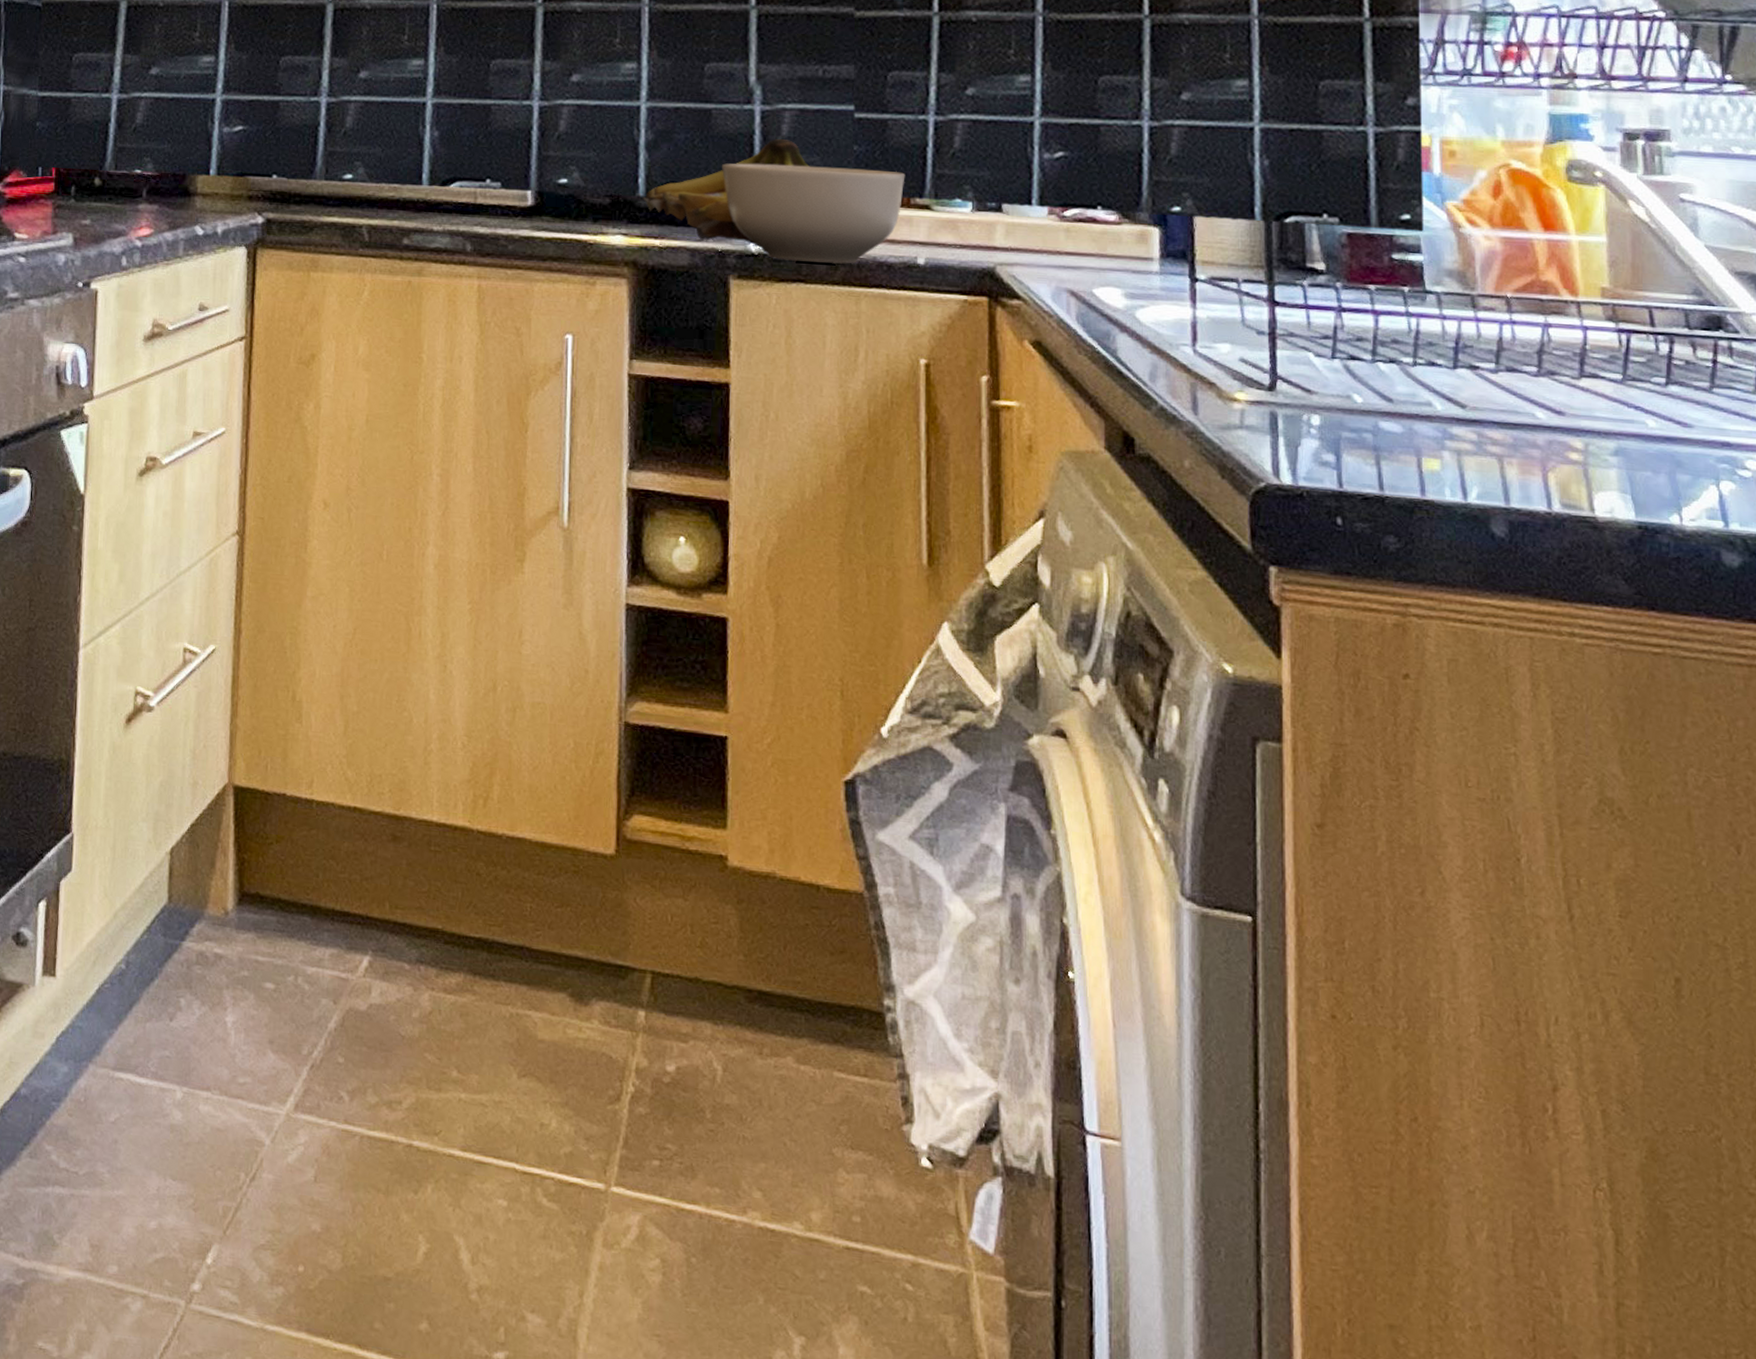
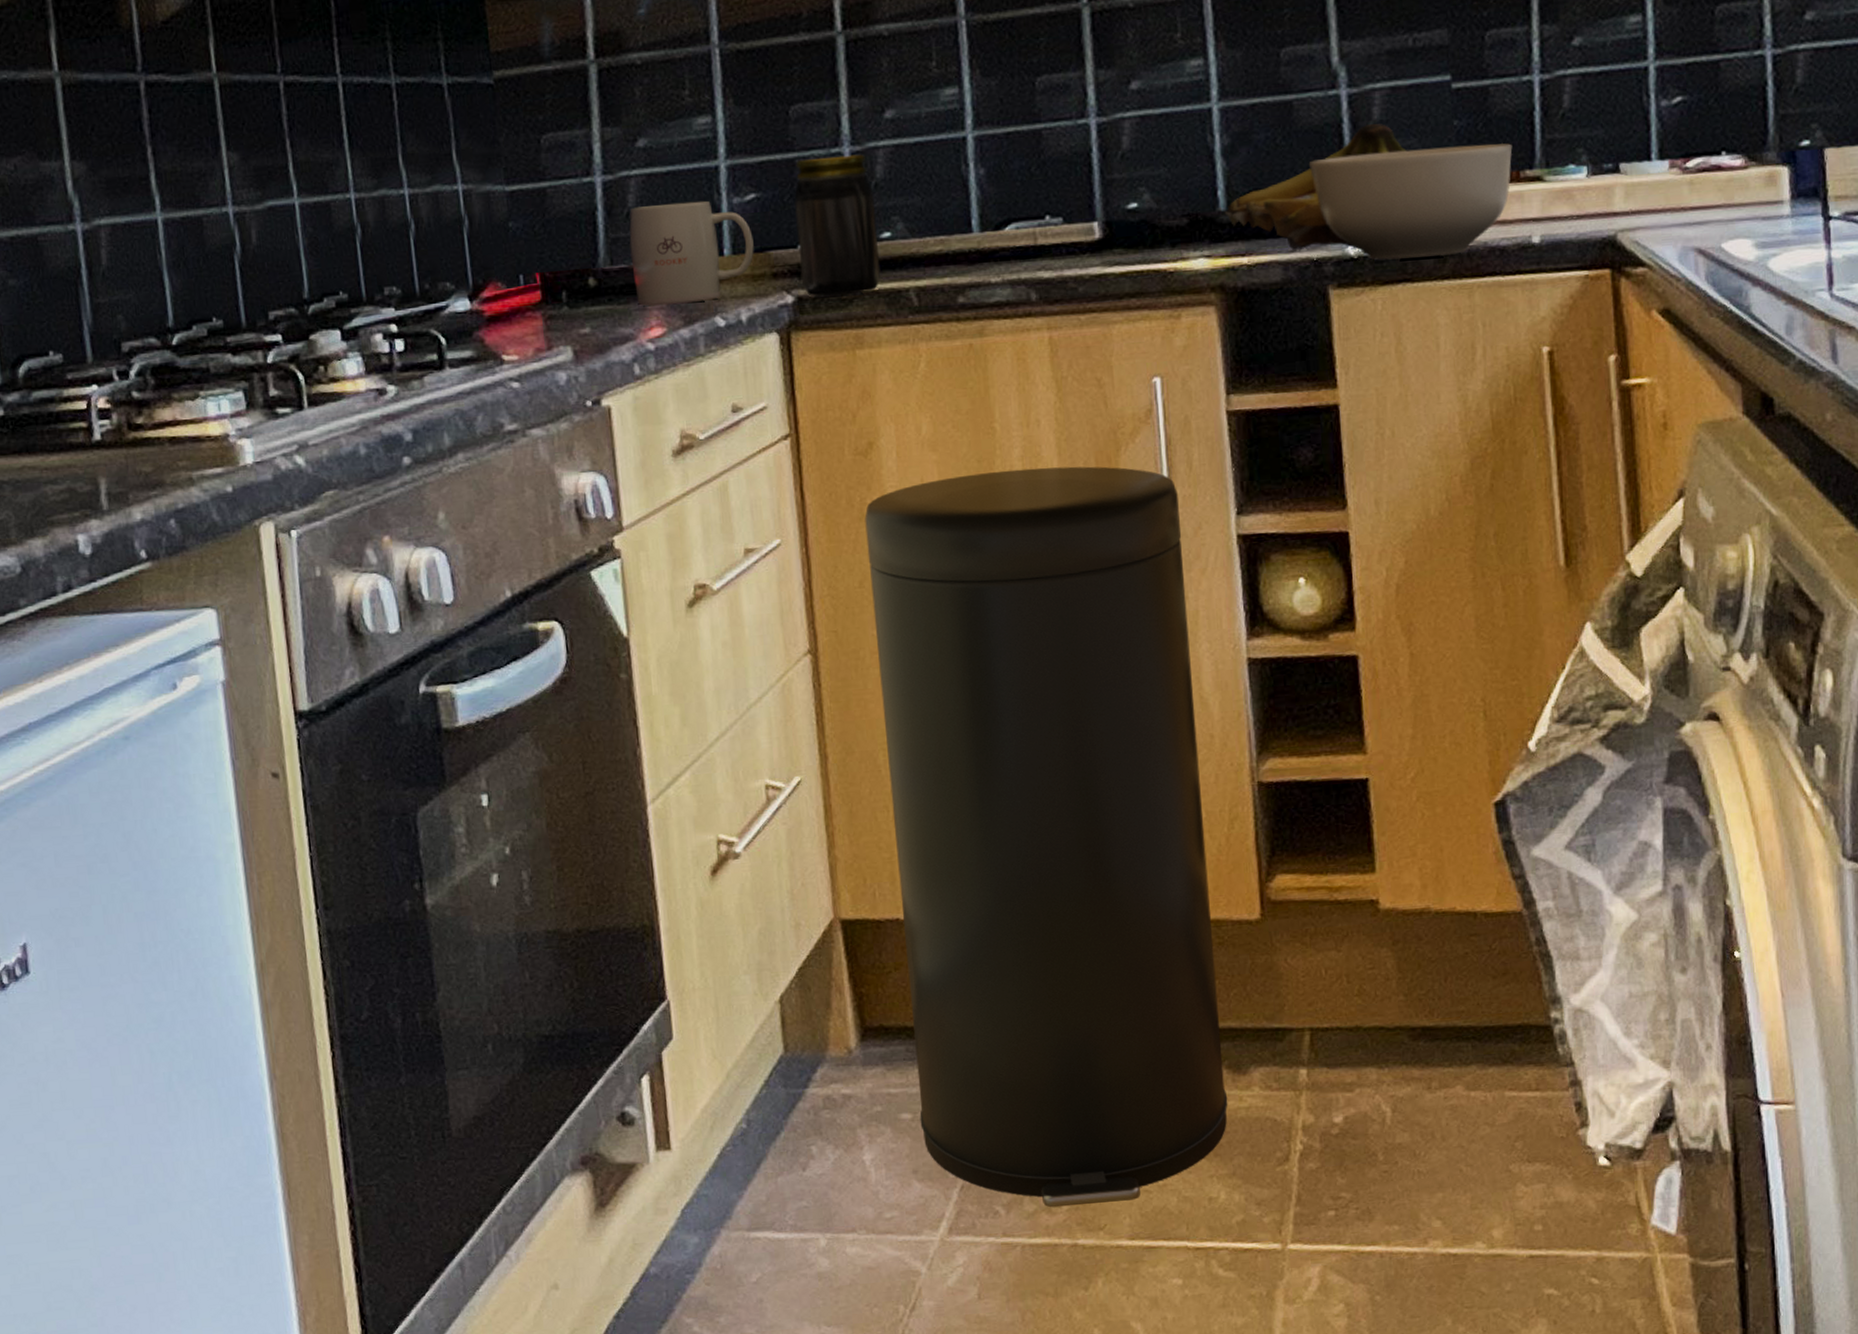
mug: none [132,124,236,211] -> present [629,200,754,306]
jar: none [272,103,342,223] -> present [794,154,881,297]
pedal bin: none [281,396,578,1111] -> present [864,466,1228,1208]

